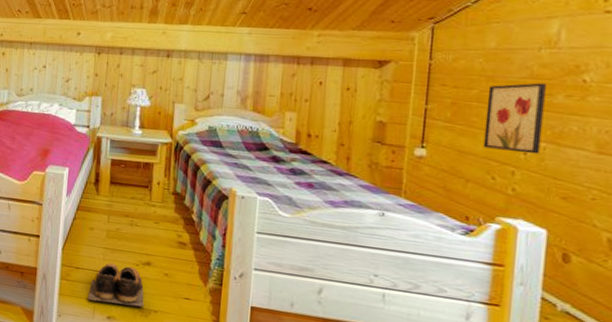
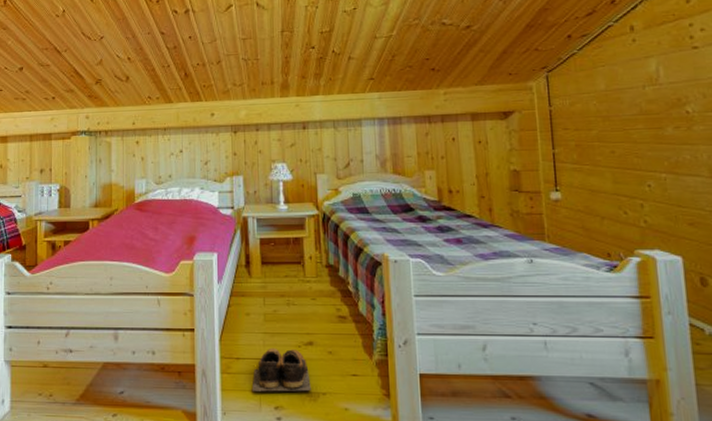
wall art: present [483,82,546,154] -> none [606,118,662,186]

